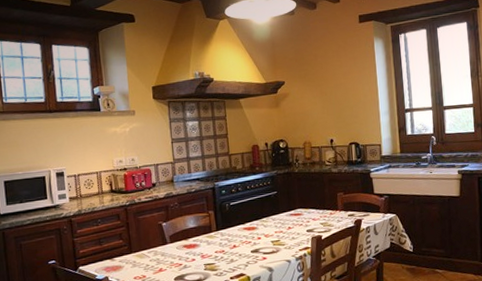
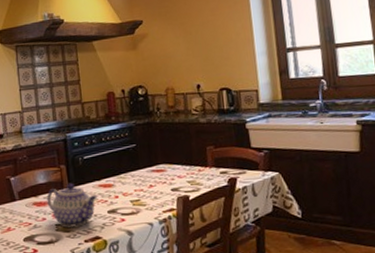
teapot: none [196,226,243,267] -> present [47,183,98,228]

